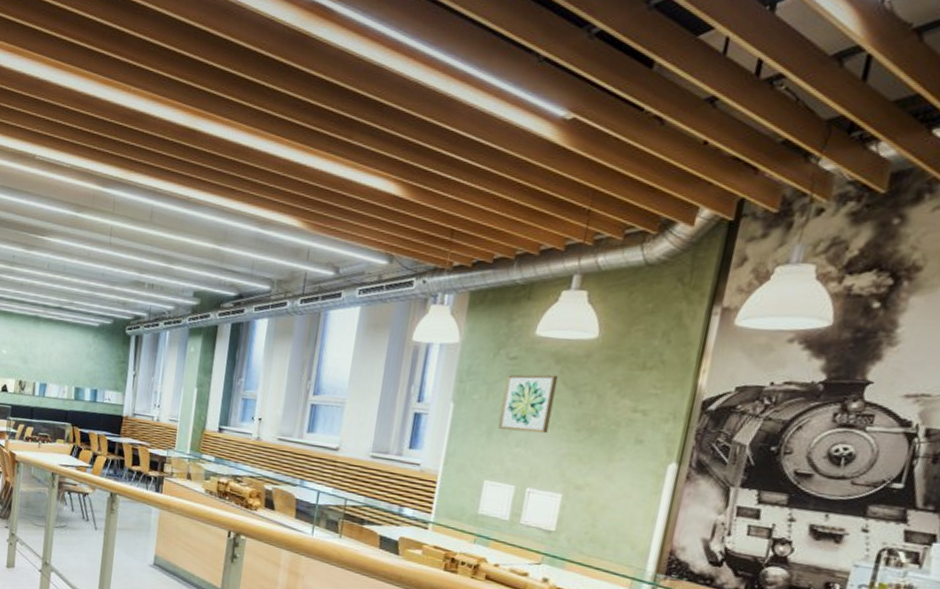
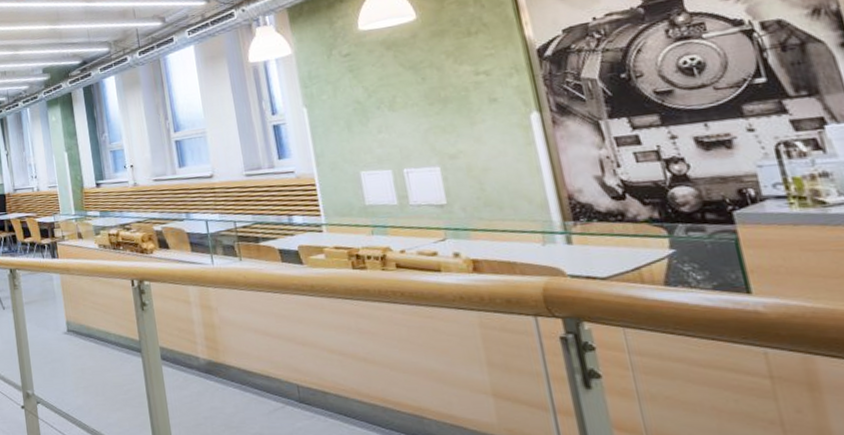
wall art: present [497,374,558,434] -> none [346,60,403,121]

